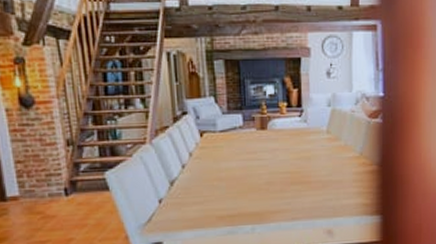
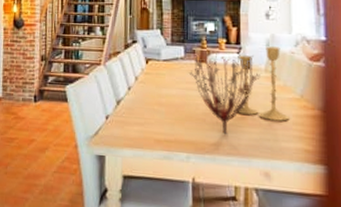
plant: none [249,117,322,200] -> present [188,51,260,134]
candlestick: none [301,106,350,181] -> present [239,46,290,121]

